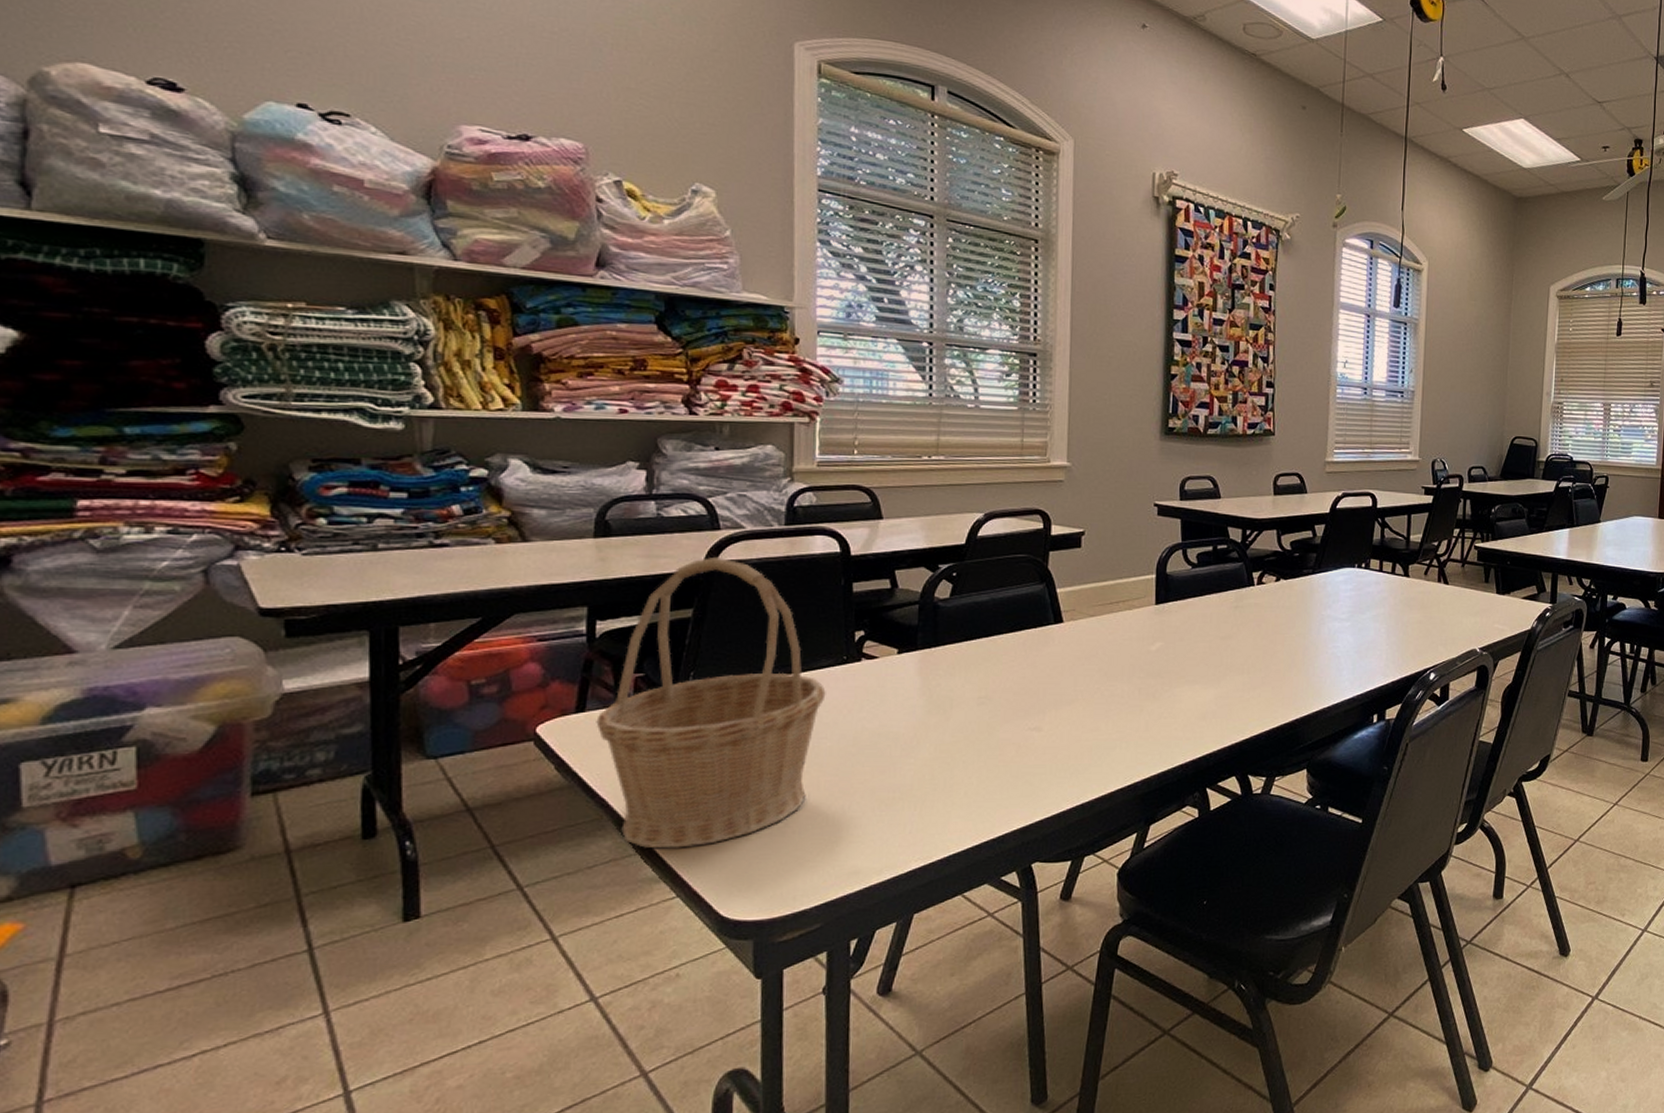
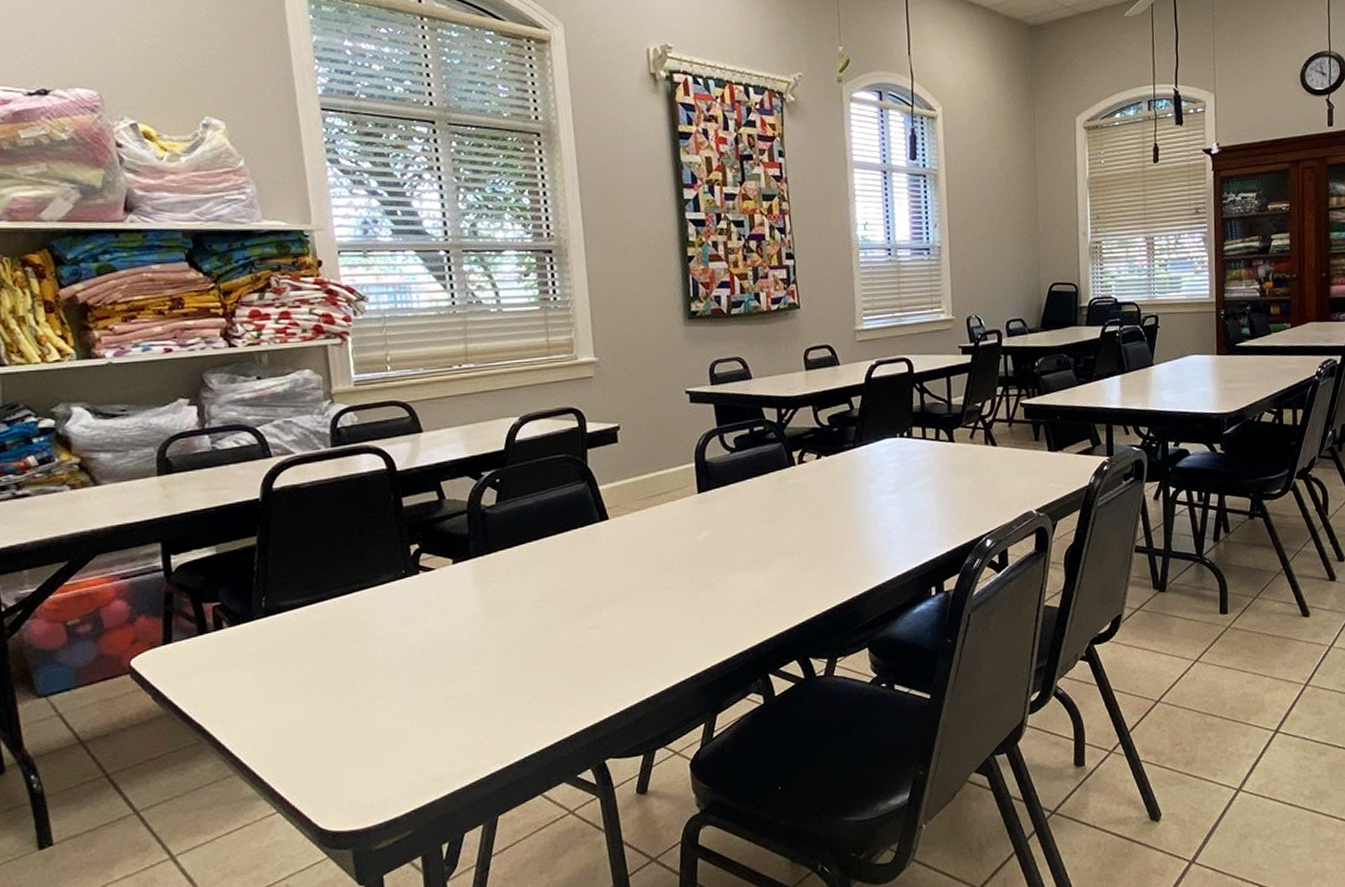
basket: present [596,556,826,849] -> none [183,483,390,768]

